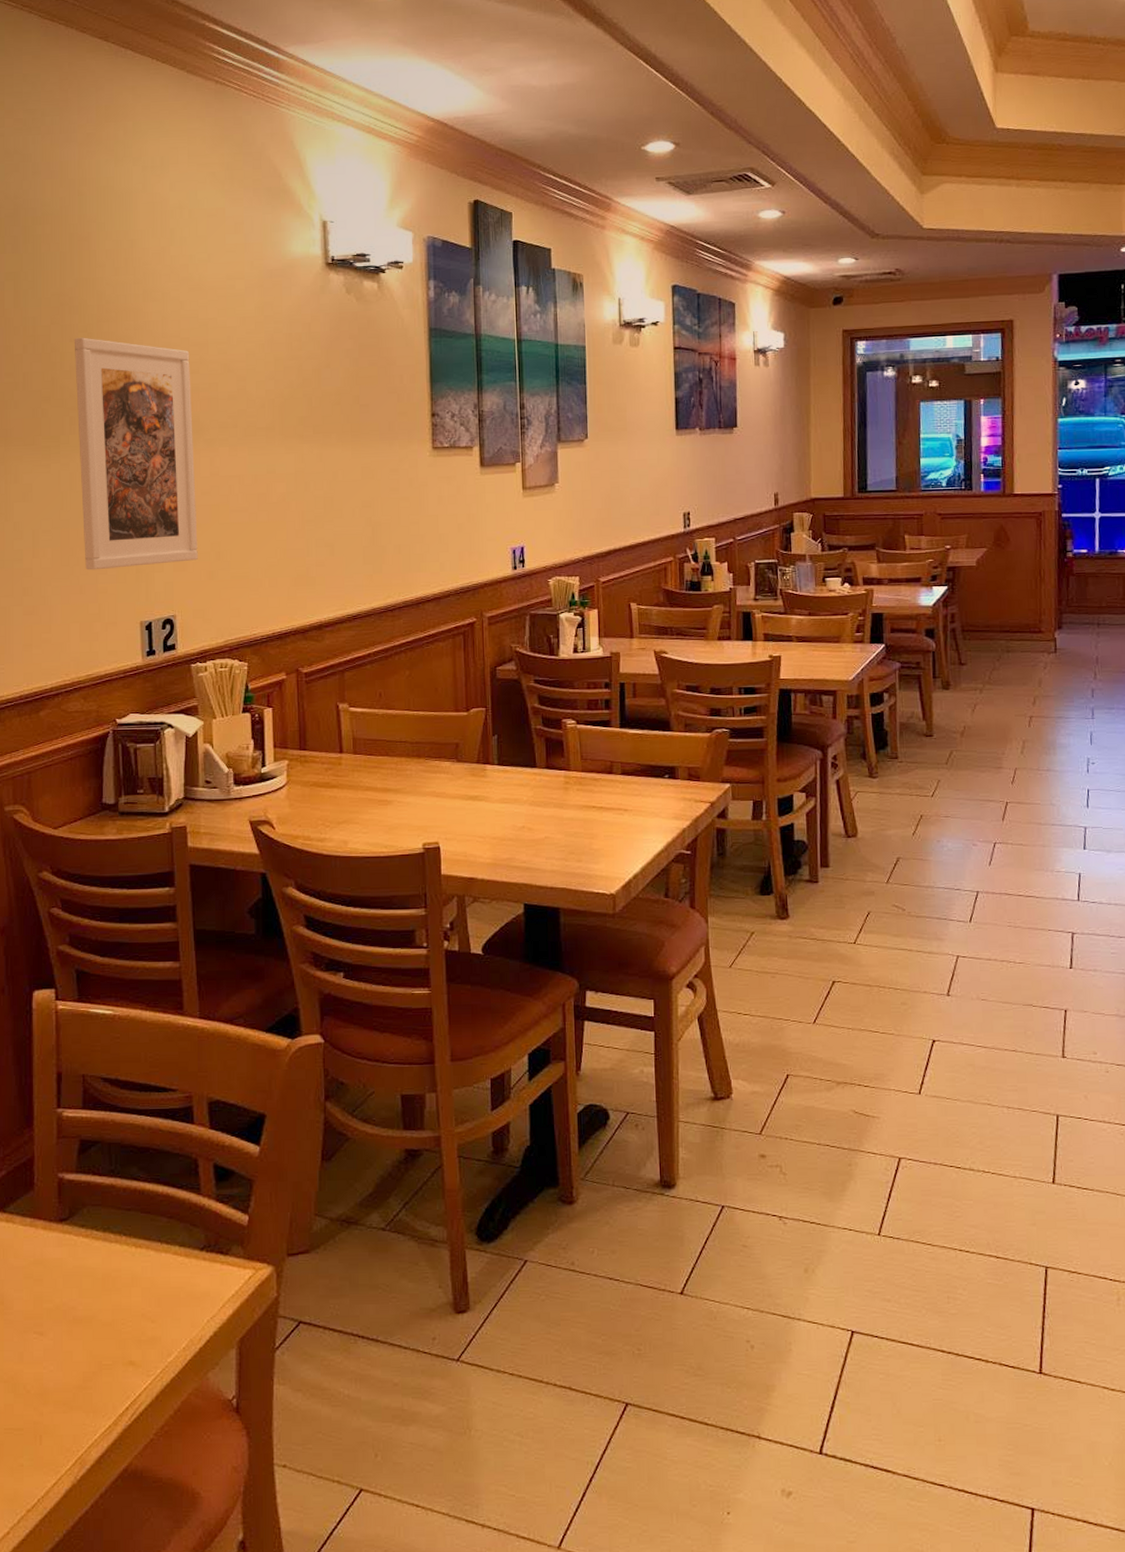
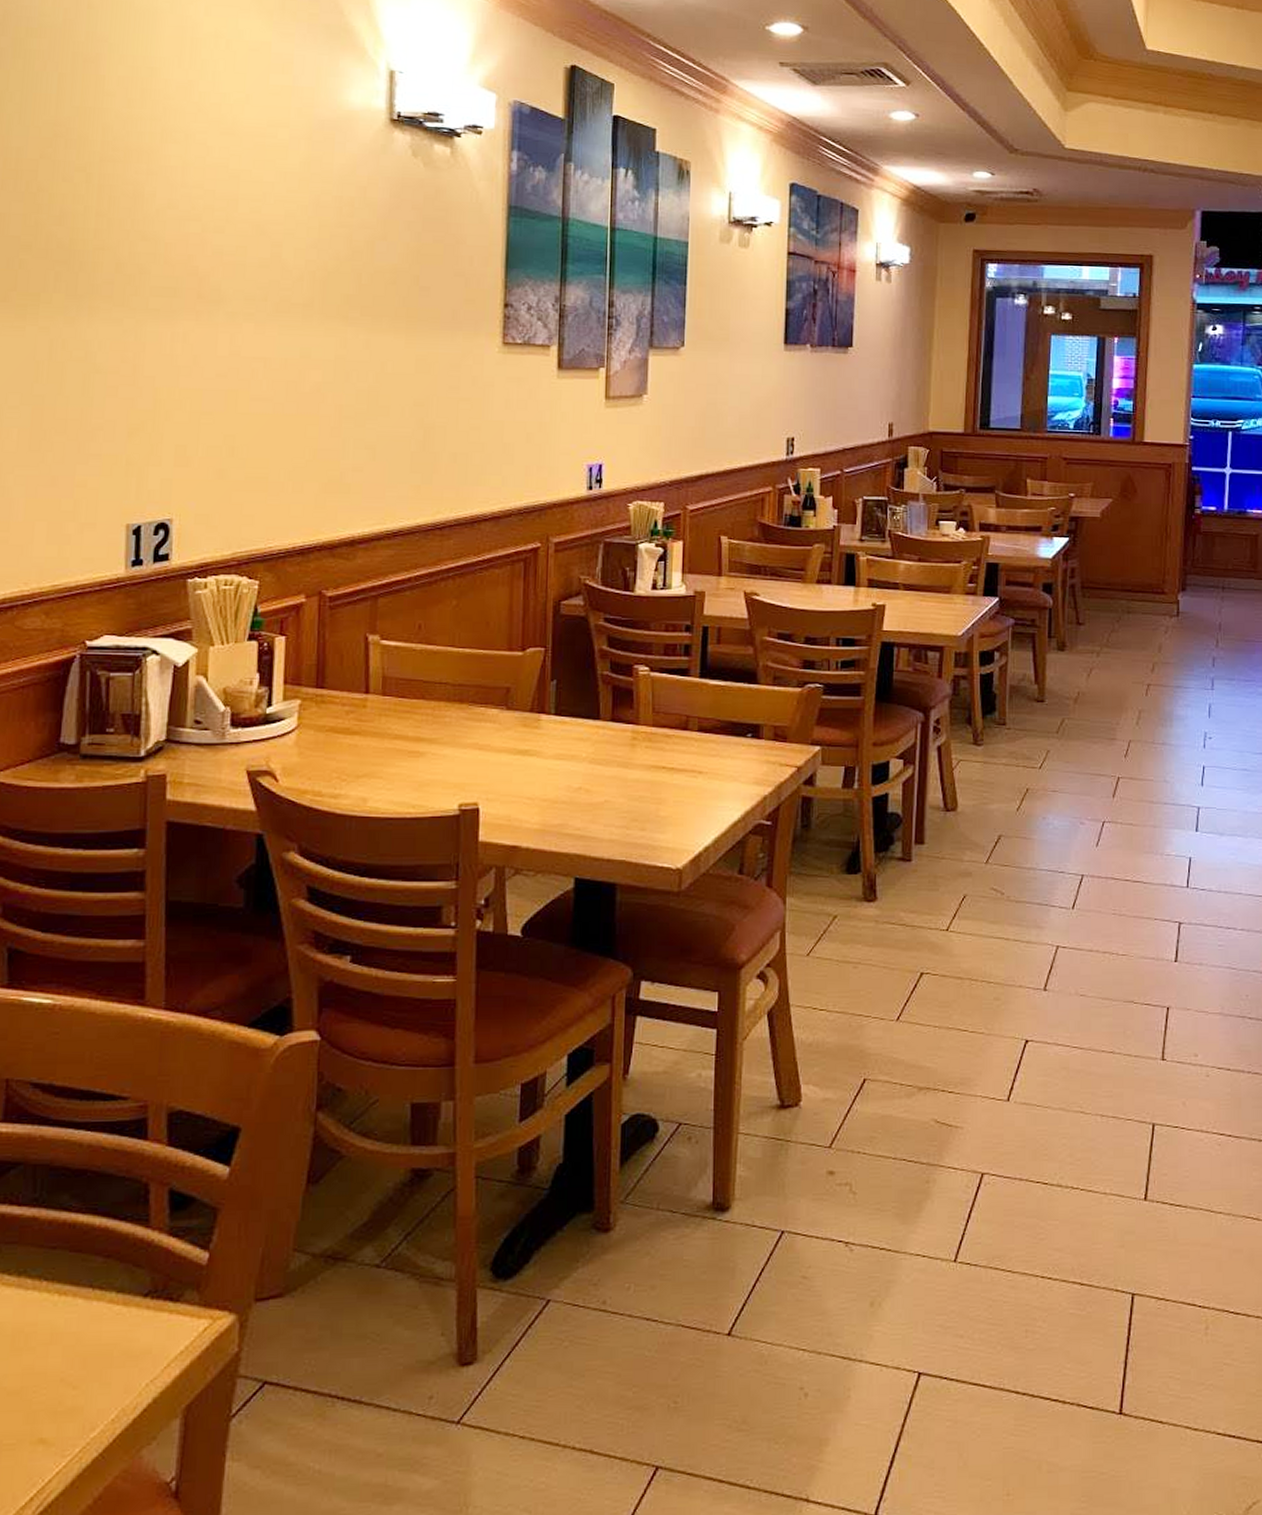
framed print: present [74,337,198,571] -> none [60,177,215,459]

